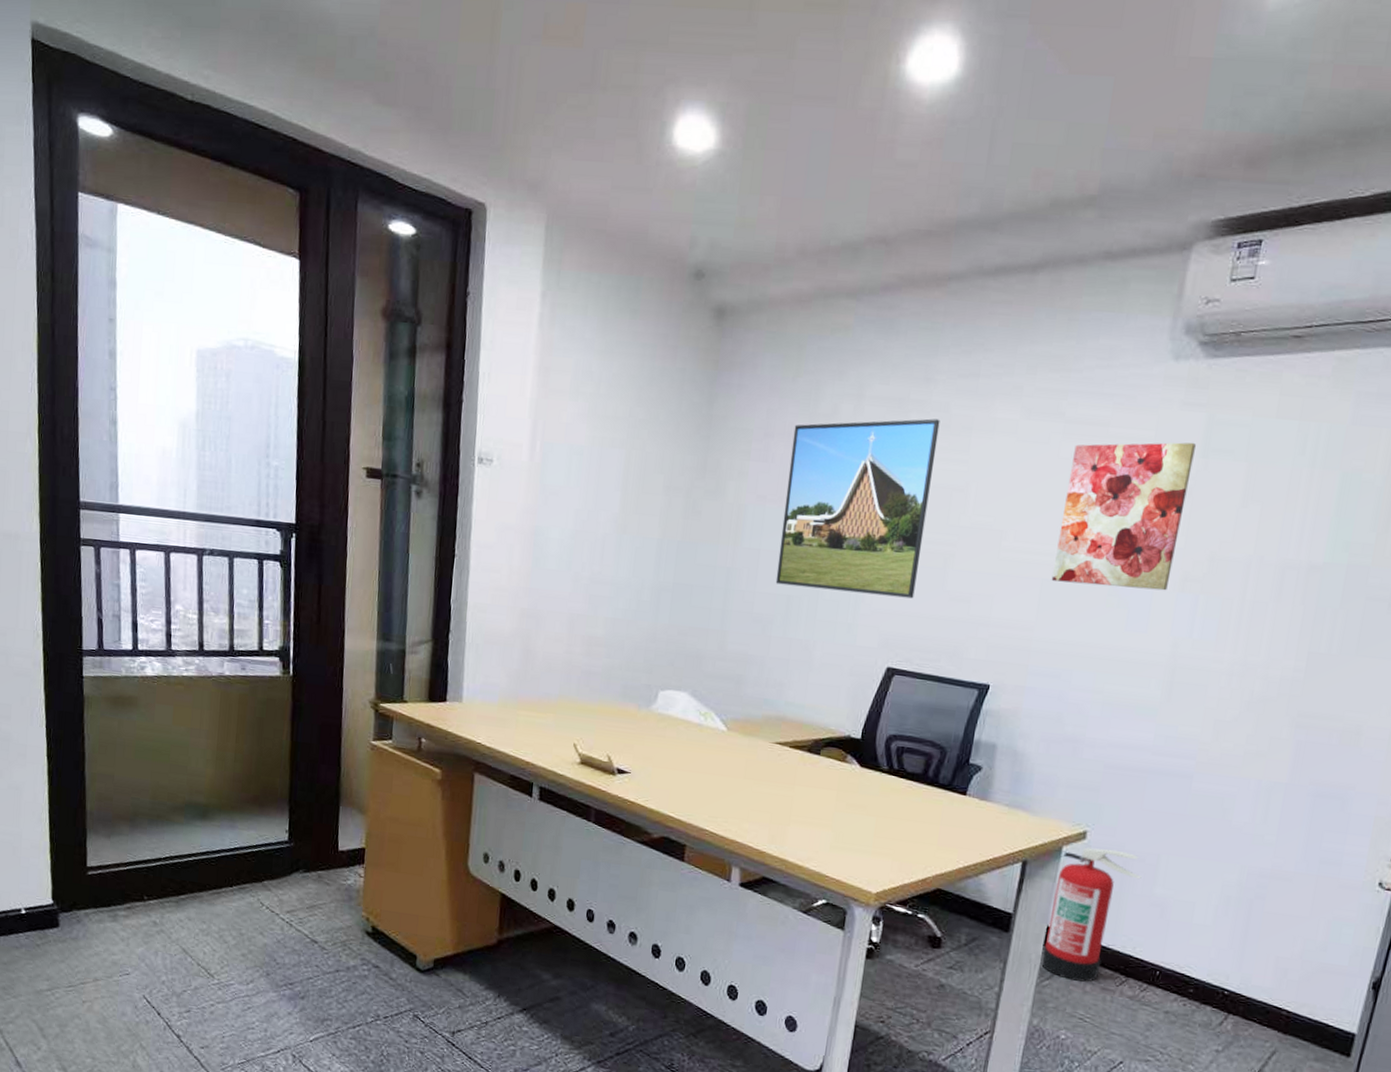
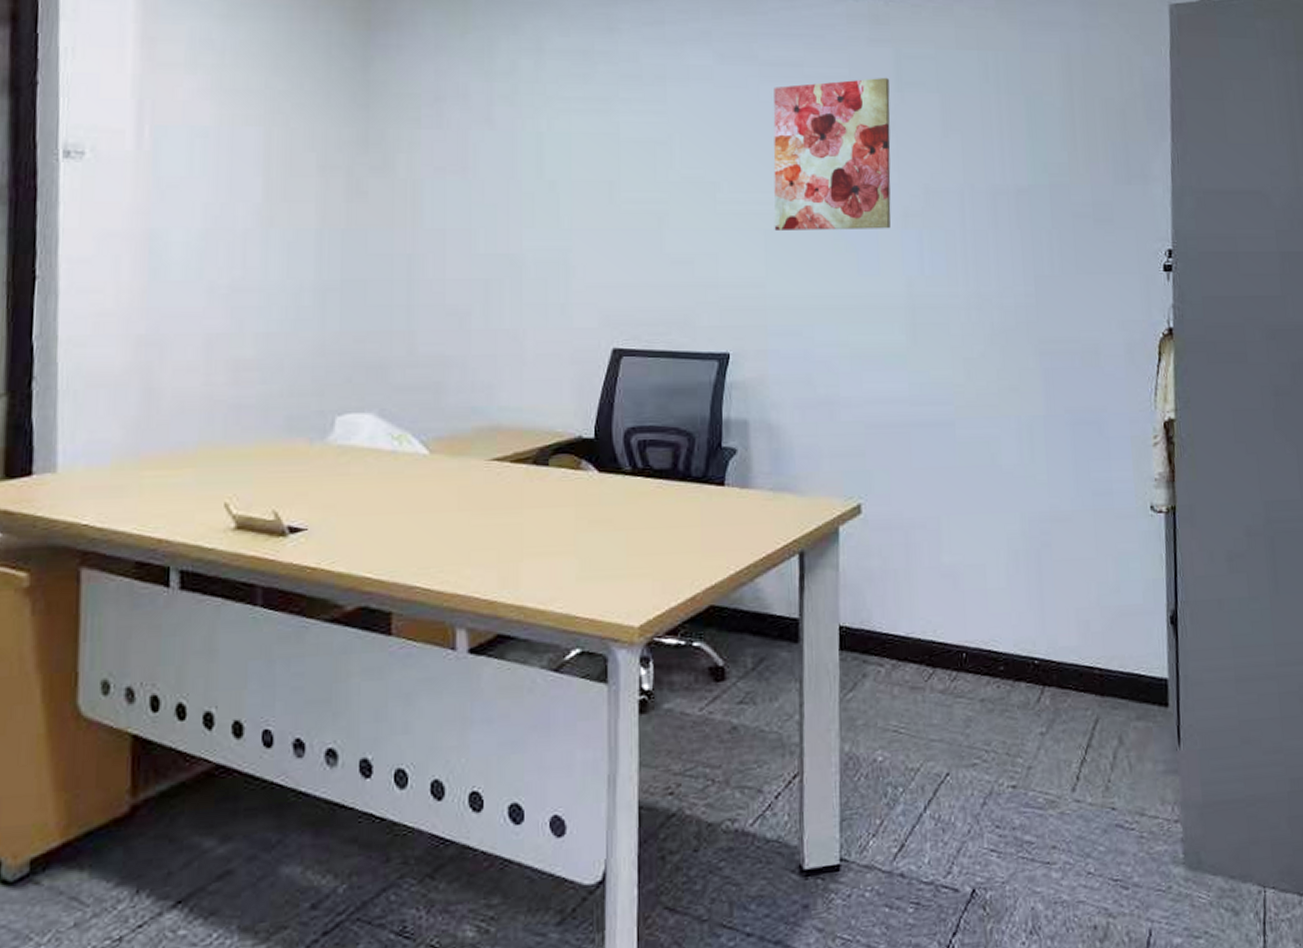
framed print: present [775,418,940,599] -> none [468,70,632,267]
fire extinguisher: present [1040,847,1142,982] -> none [838,520,926,686]

